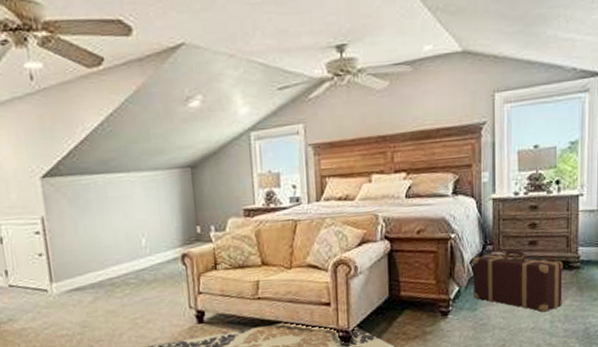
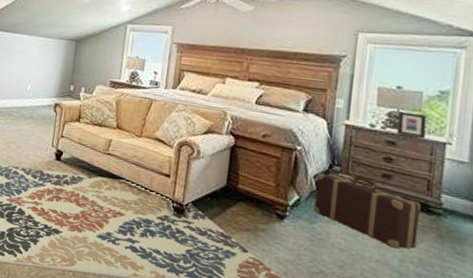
picture frame: none [537,170,562,197] -> present [396,111,427,139]

